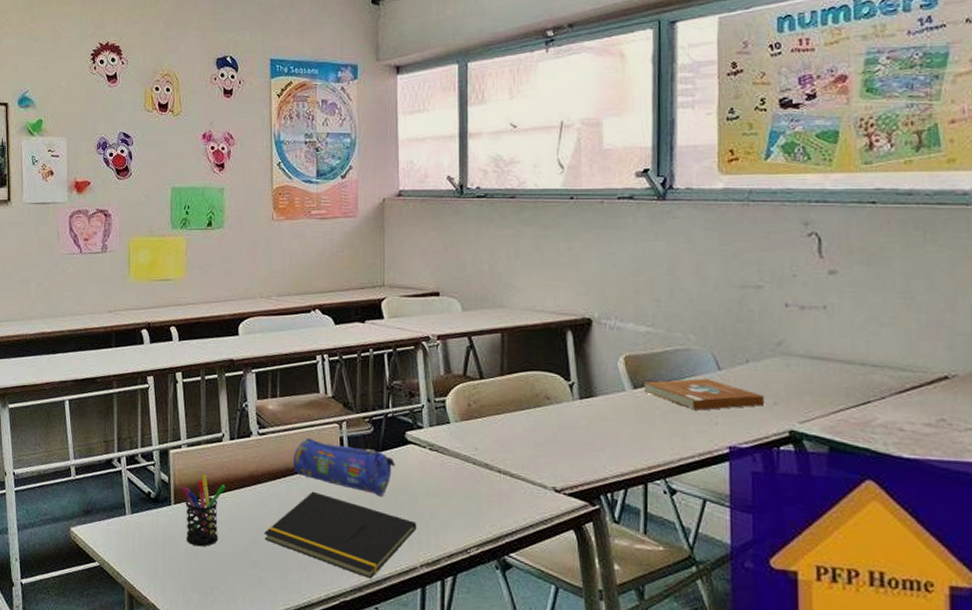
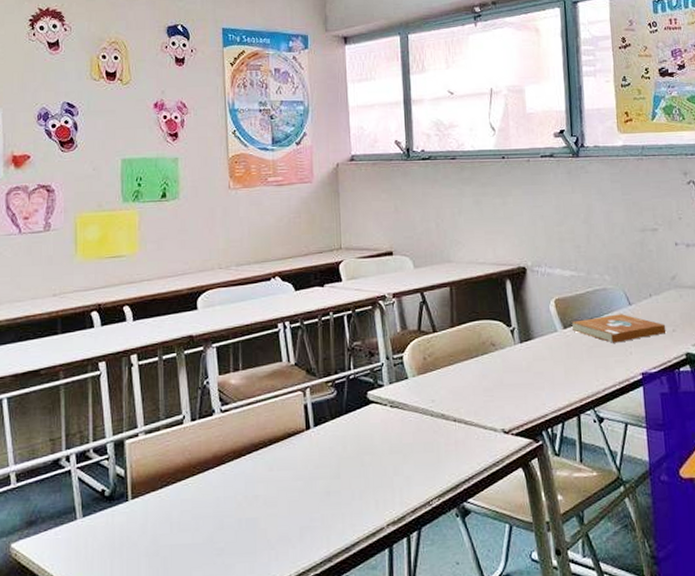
pen holder: present [182,474,226,547] -> none [140,462,188,542]
notepad: present [263,491,417,579] -> none [229,464,382,547]
pencil case: present [293,438,396,496] -> none [258,409,360,460]

